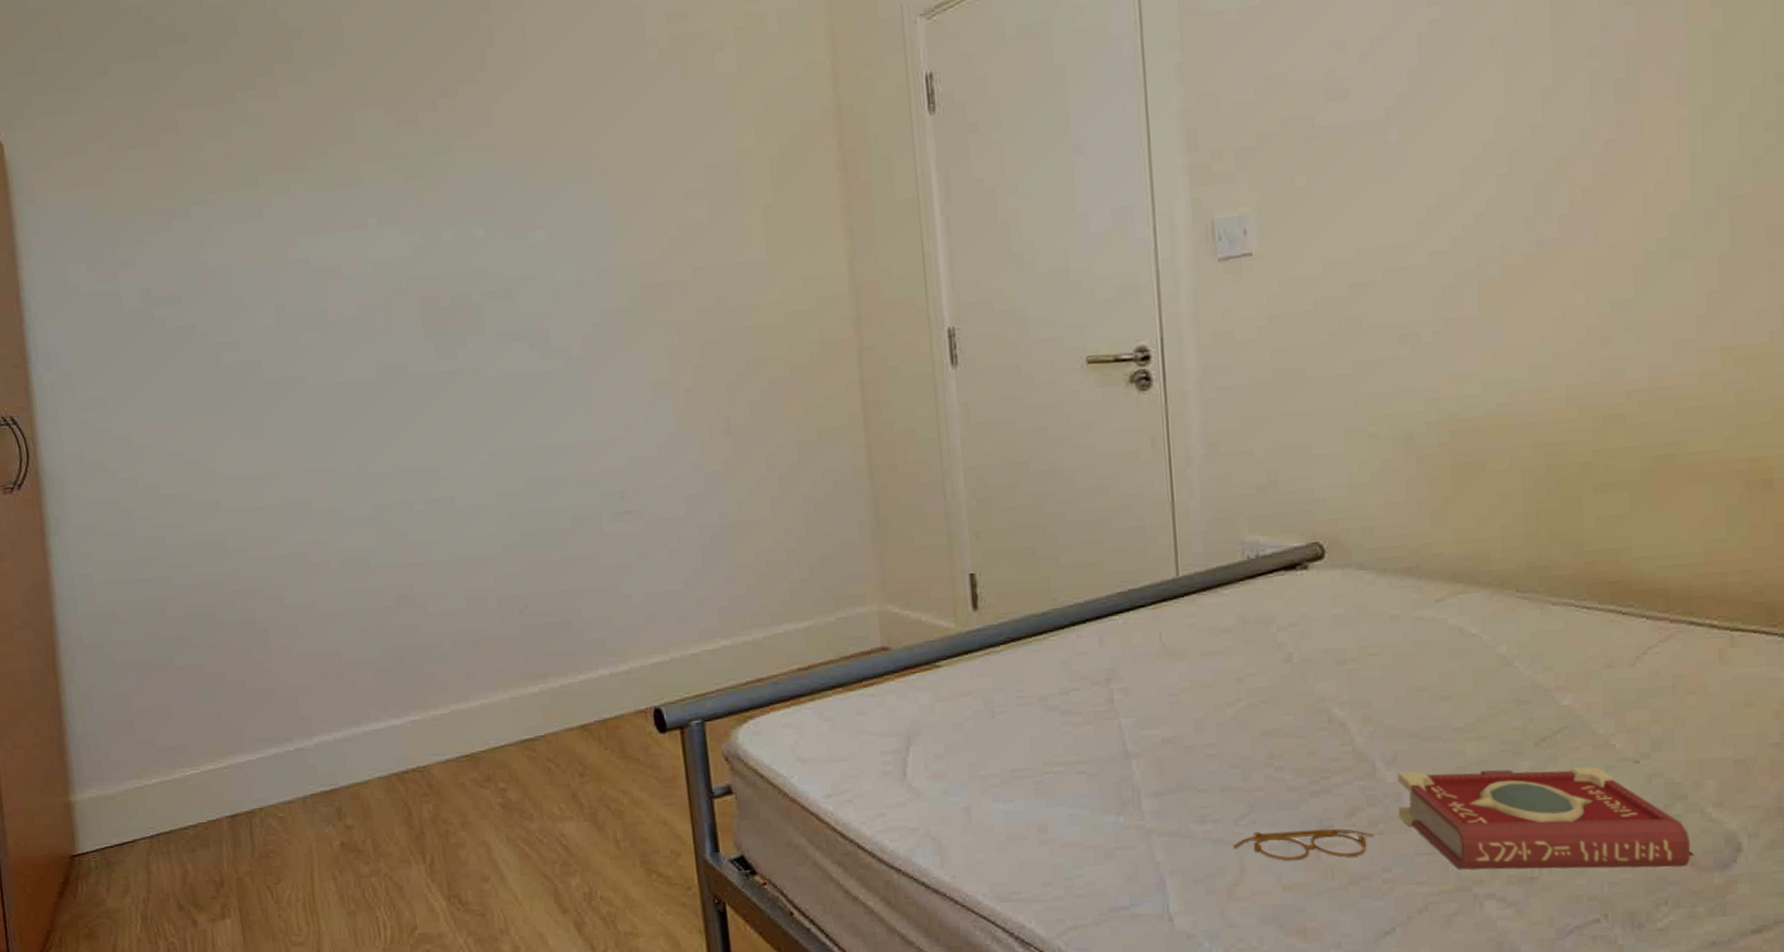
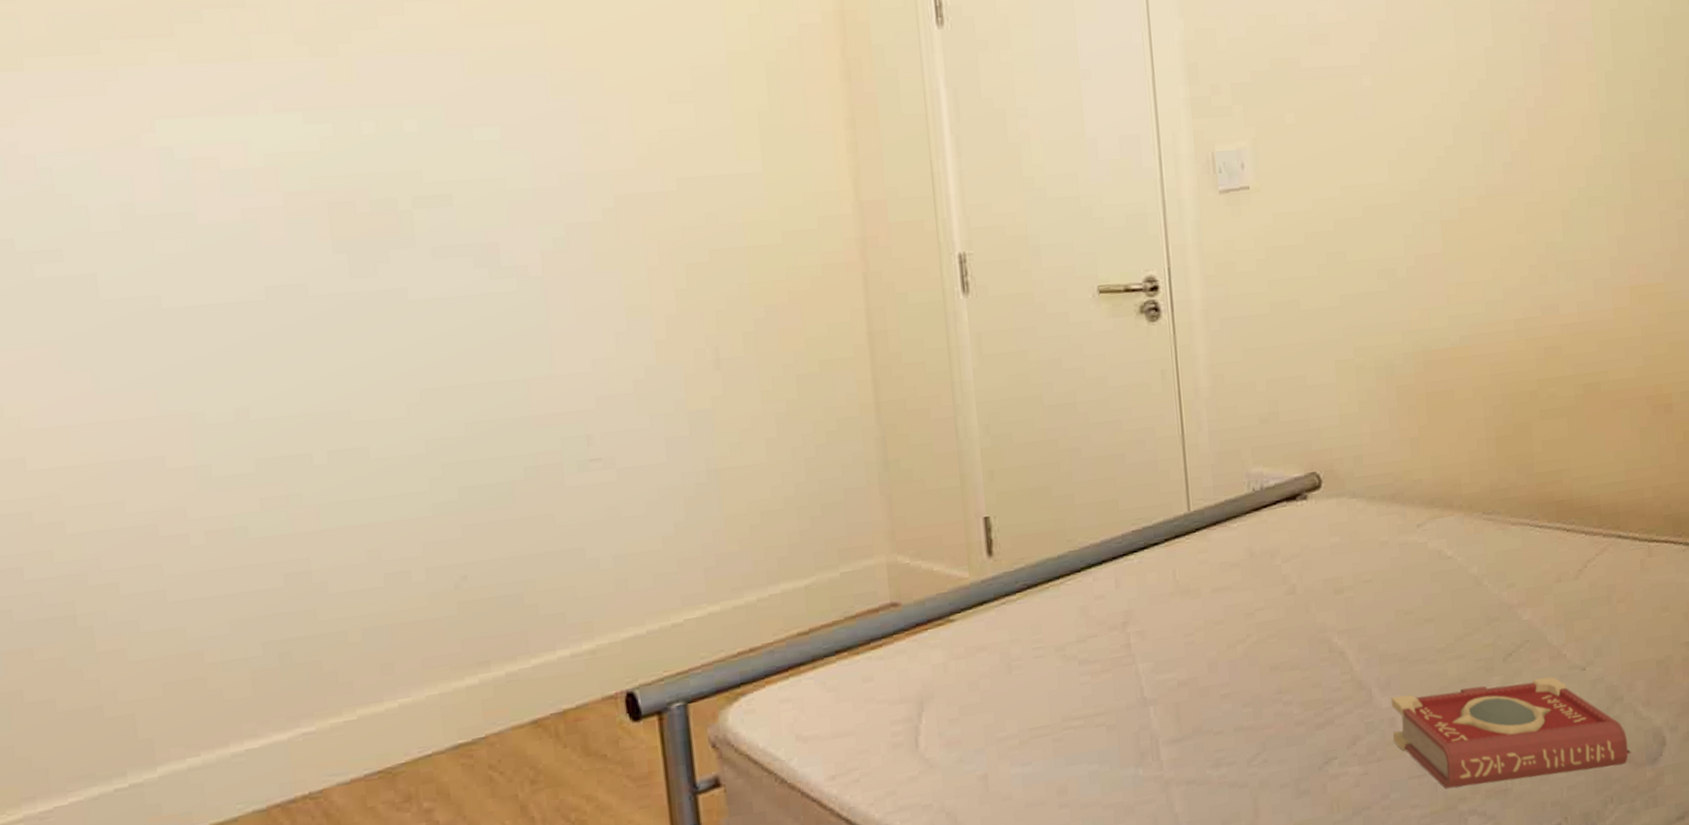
glasses: present [1233,828,1375,861] -> none [1248,759,1374,798]

